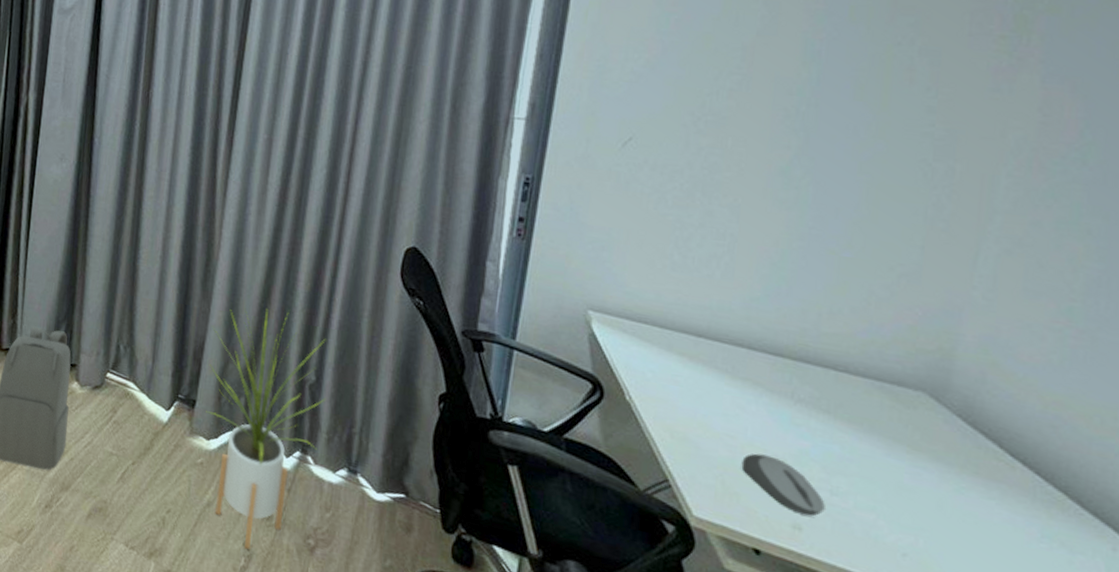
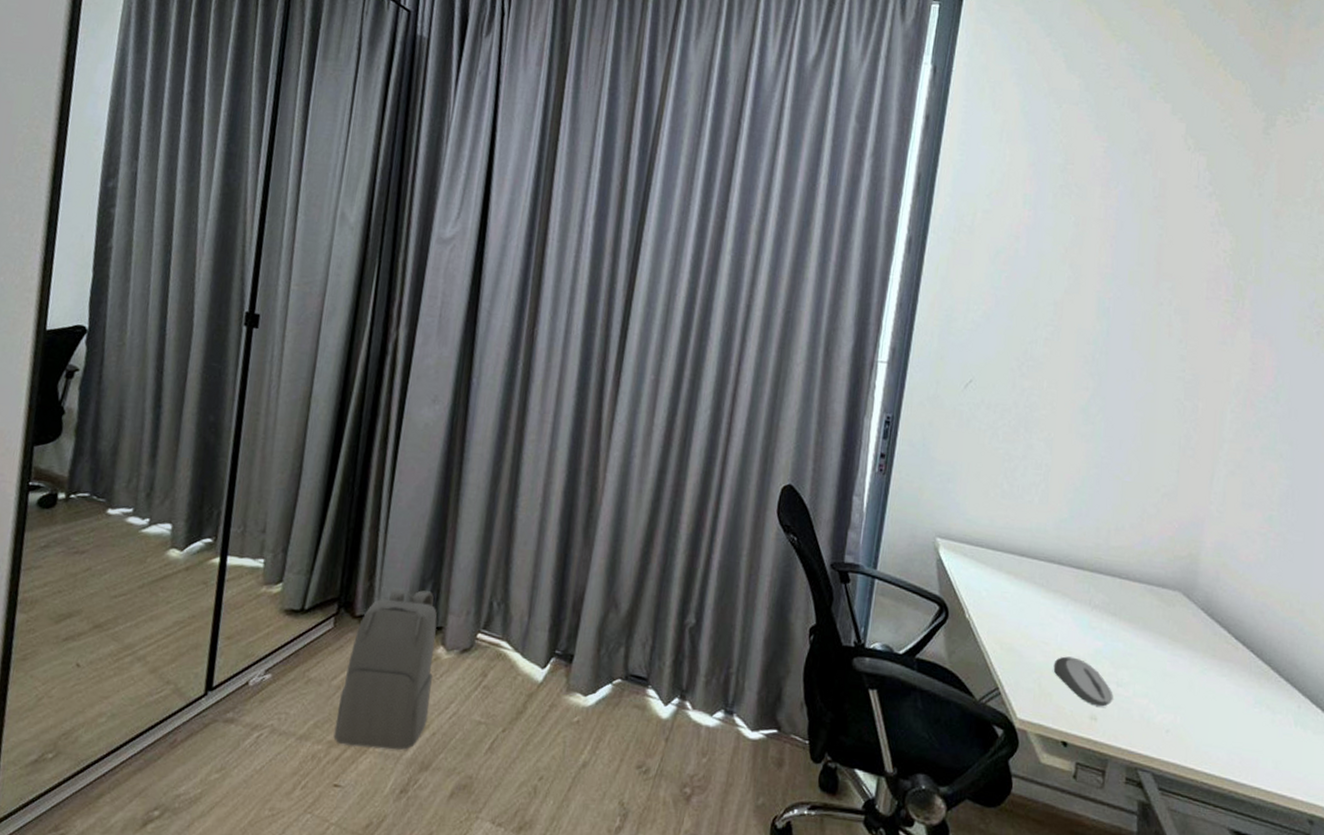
house plant: present [206,308,326,550] -> none [584,552,706,809]

